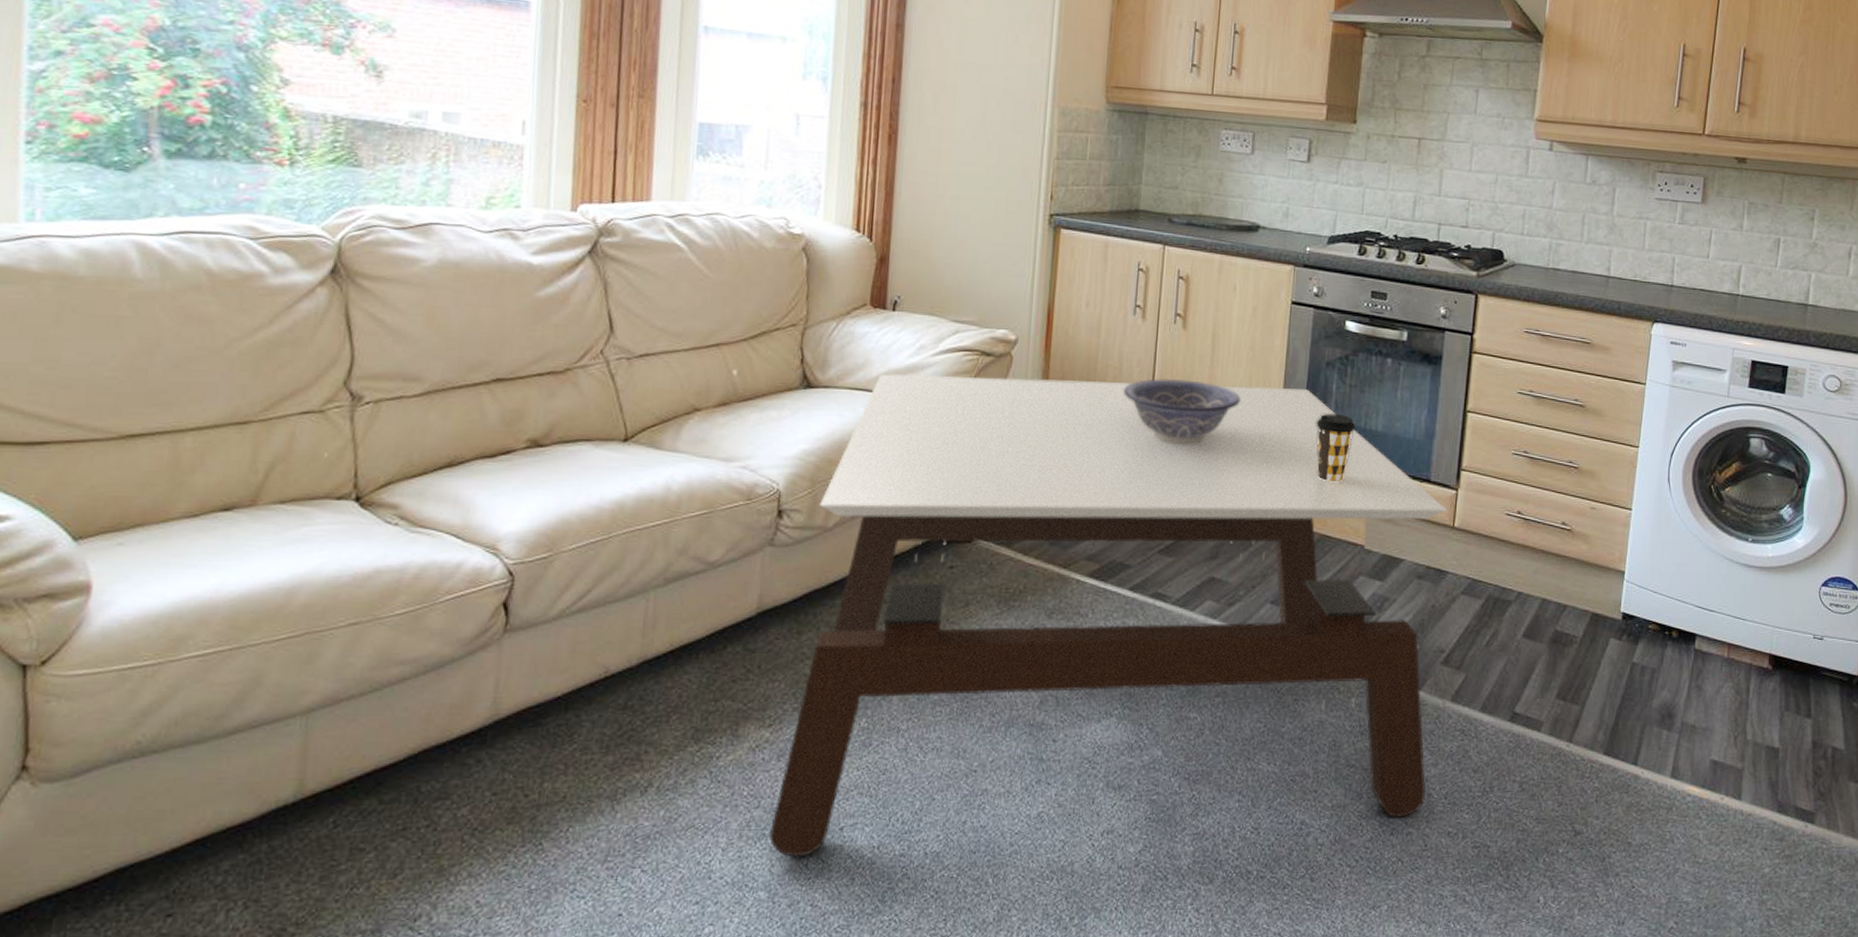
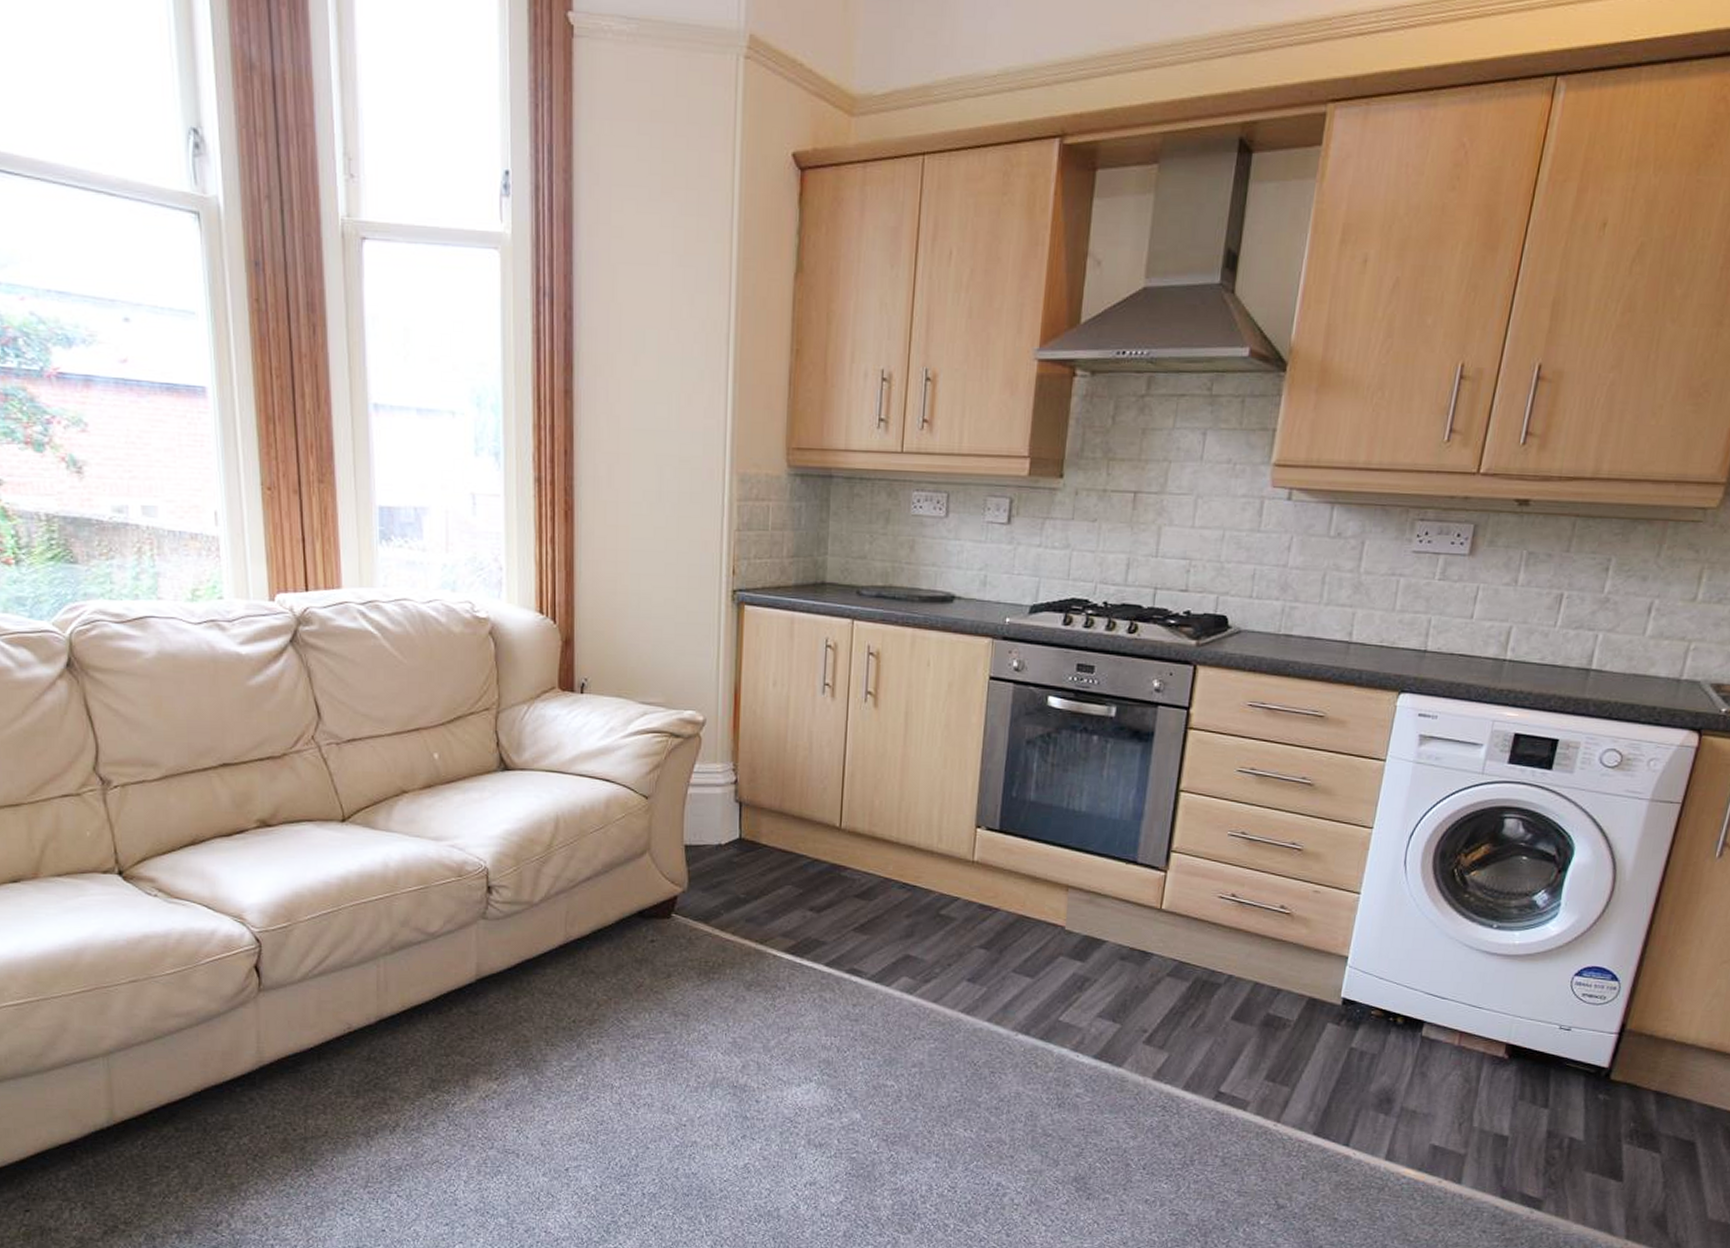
coffee table: present [768,373,1448,857] -> none [503,755,1155,1191]
decorative bowl: present [1123,378,1241,445] -> none [814,758,935,825]
coffee cup: present [1316,413,1356,483] -> none [1015,793,1058,864]

